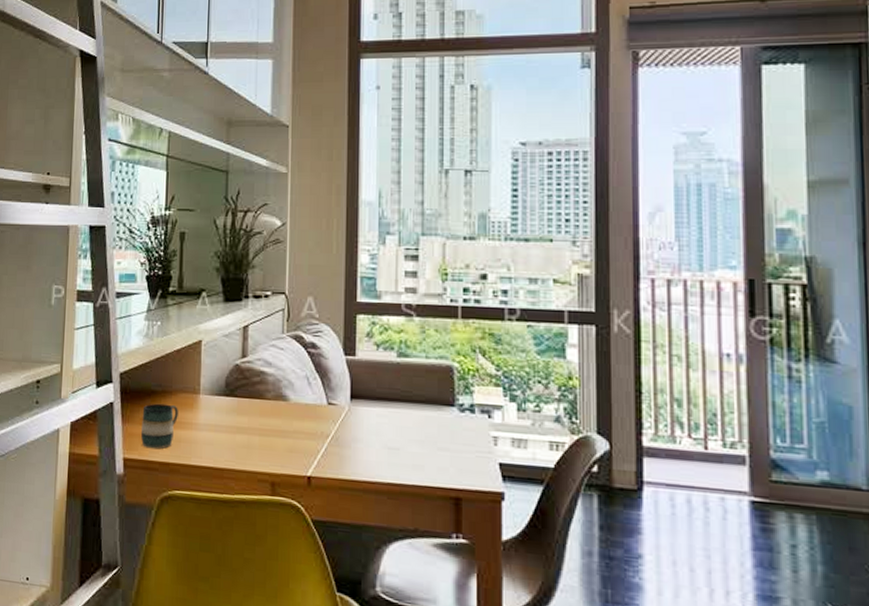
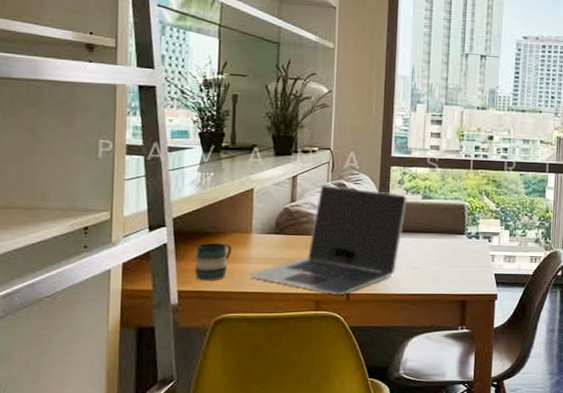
laptop: none [196,336,378,478] -> present [248,184,407,296]

